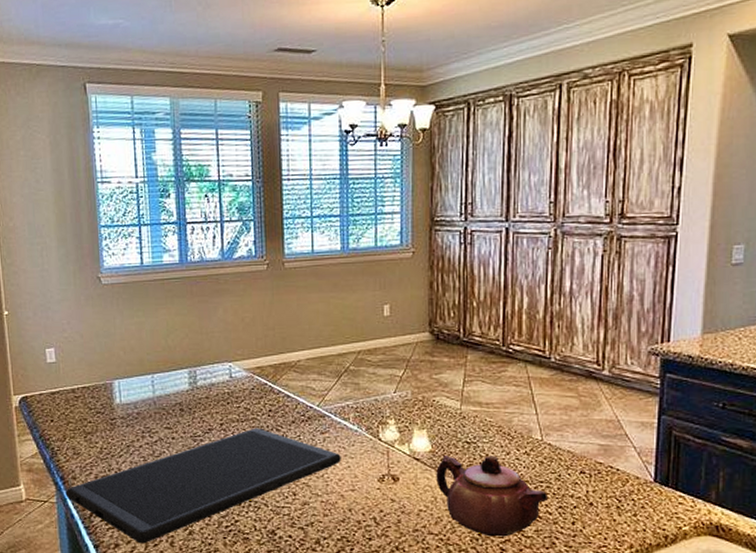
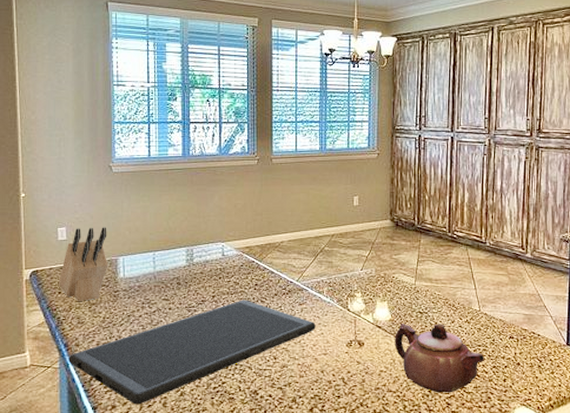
knife block: none [49,347,103,430] -> present [58,227,108,301]

